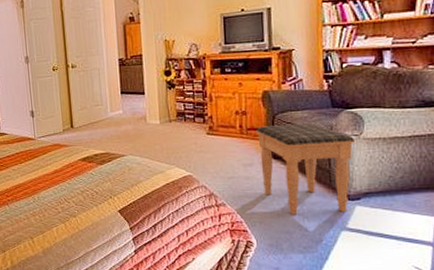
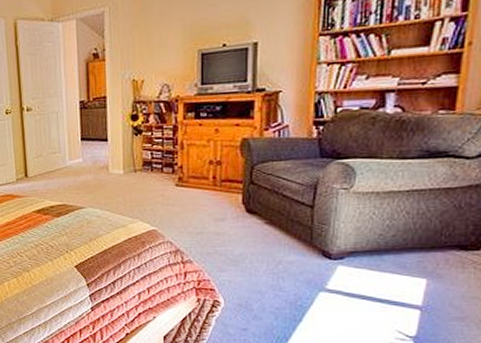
footstool: present [256,122,354,215] -> none [231,174,343,274]

